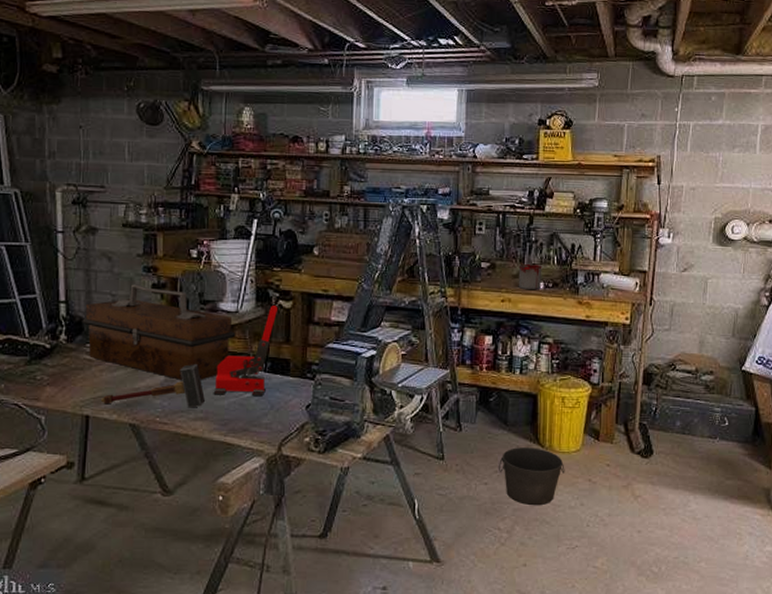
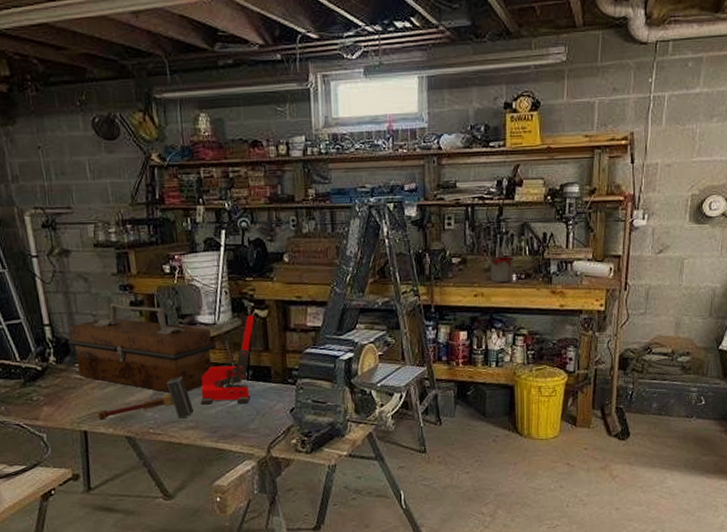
pan: present [499,447,565,506] -> none [479,436,544,491]

